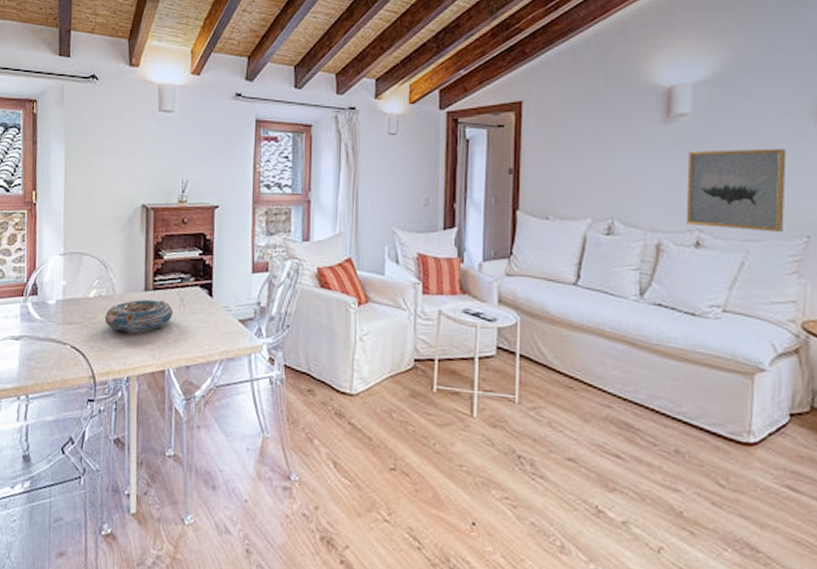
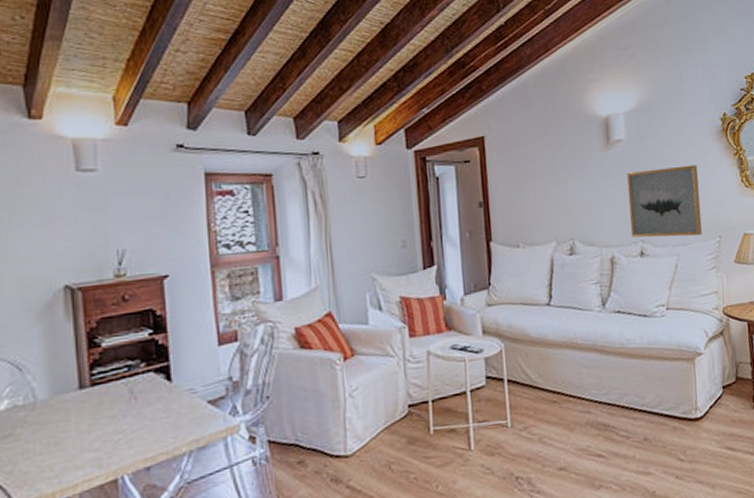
decorative bowl: present [104,299,174,334] -> none [24,396,123,445]

